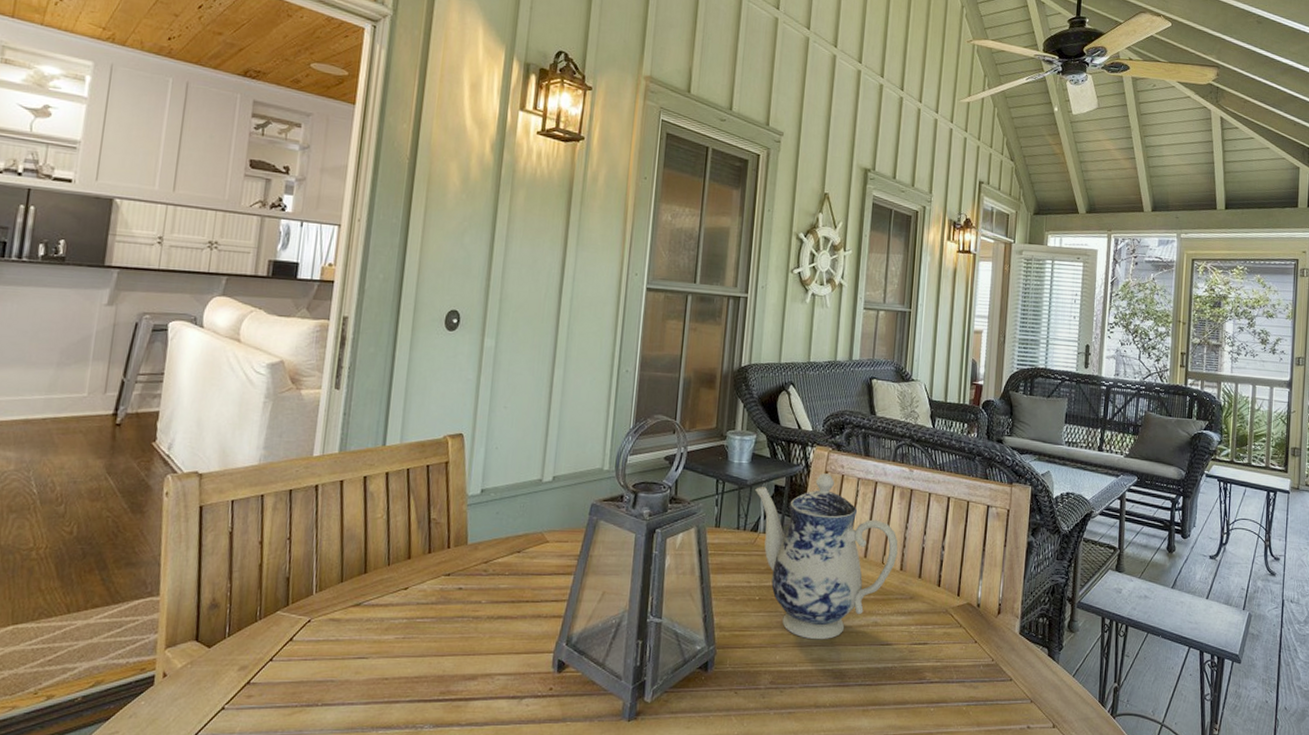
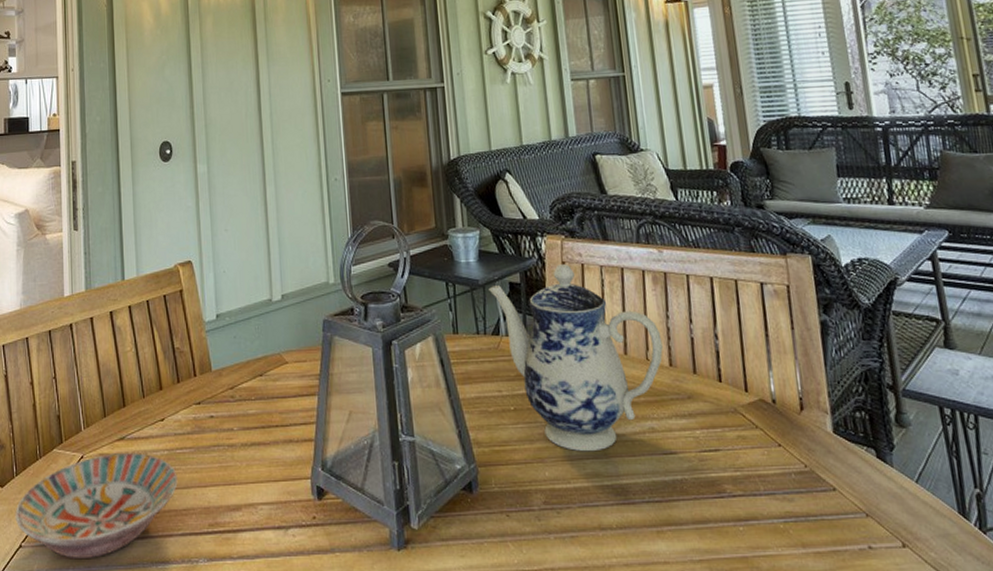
bowl: none [220,619,414,723] -> present [15,453,178,560]

